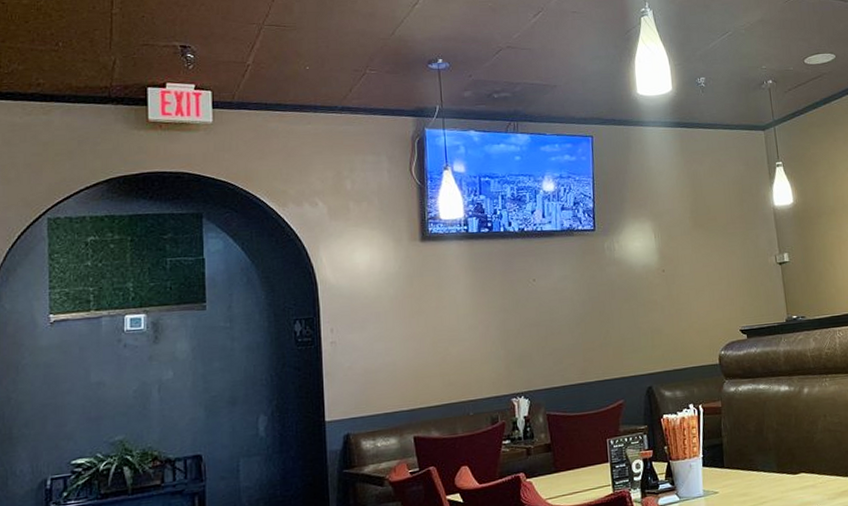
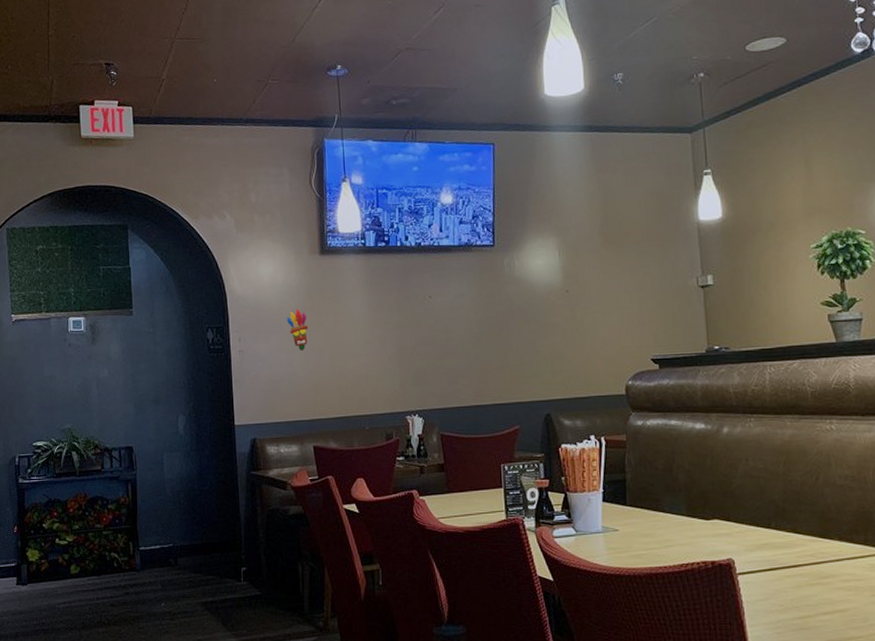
decorative mask: none [384,296,408,339] -> present [286,308,308,351]

